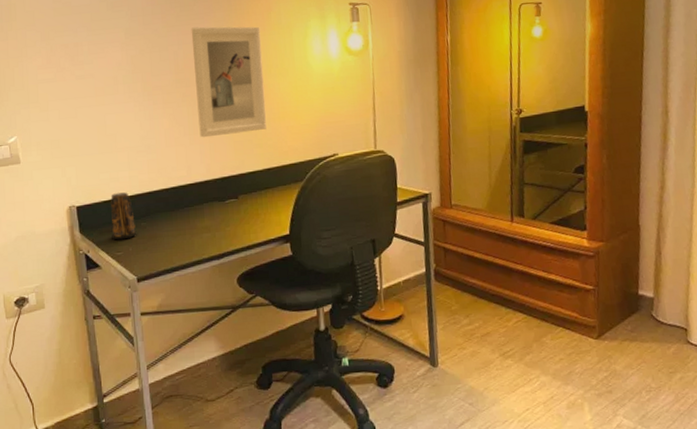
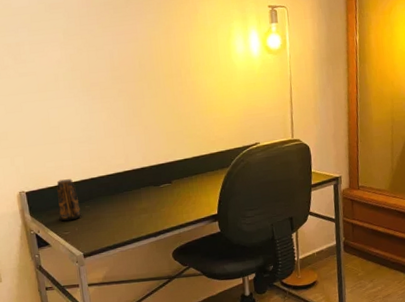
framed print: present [191,26,267,138] -> none [124,27,196,130]

